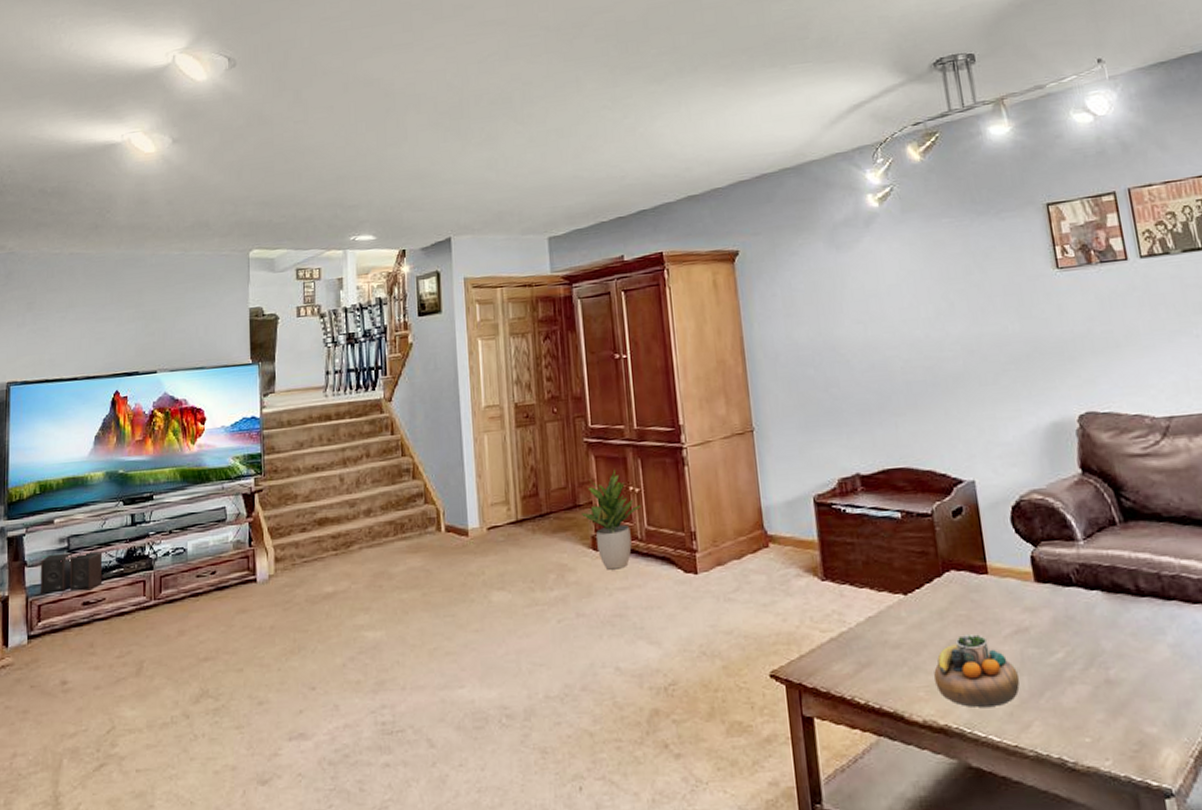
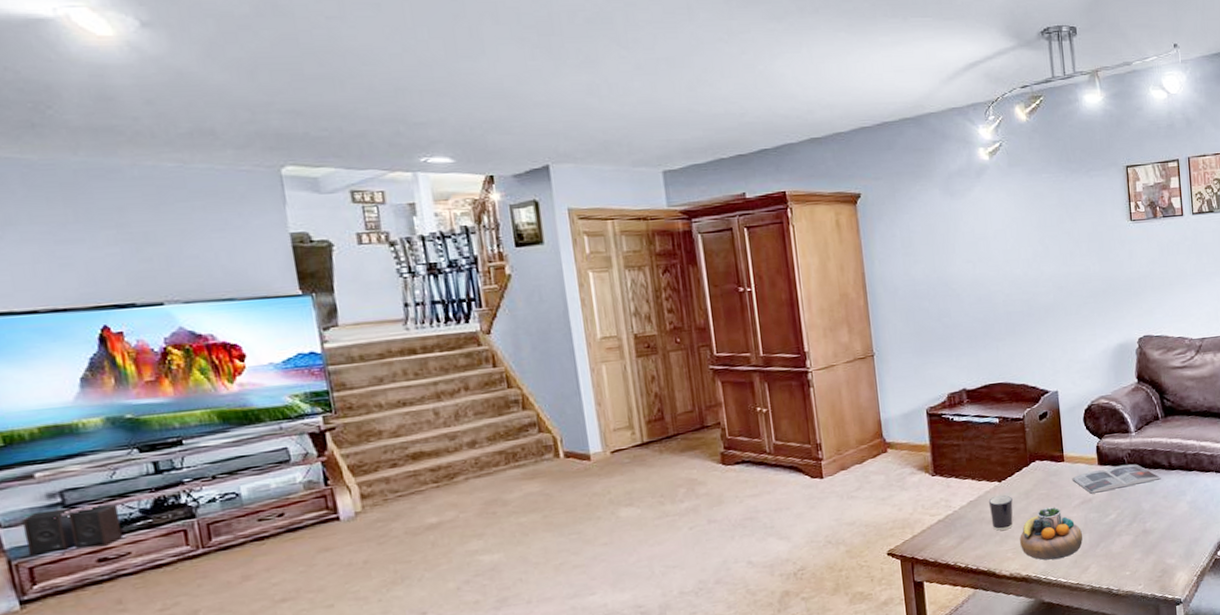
potted plant: present [582,469,642,570] -> none [710,393,770,481]
mug: none [891,613,925,659] -> present [988,495,1013,531]
magazine: none [1000,583,1126,621] -> present [1072,464,1161,494]

